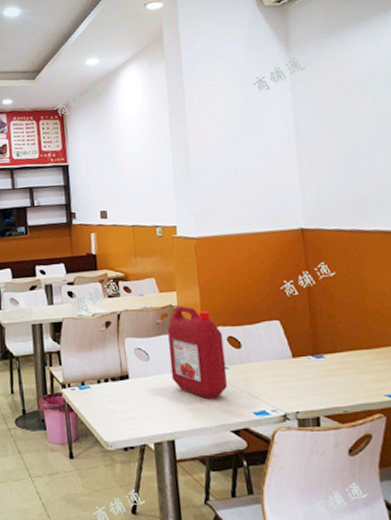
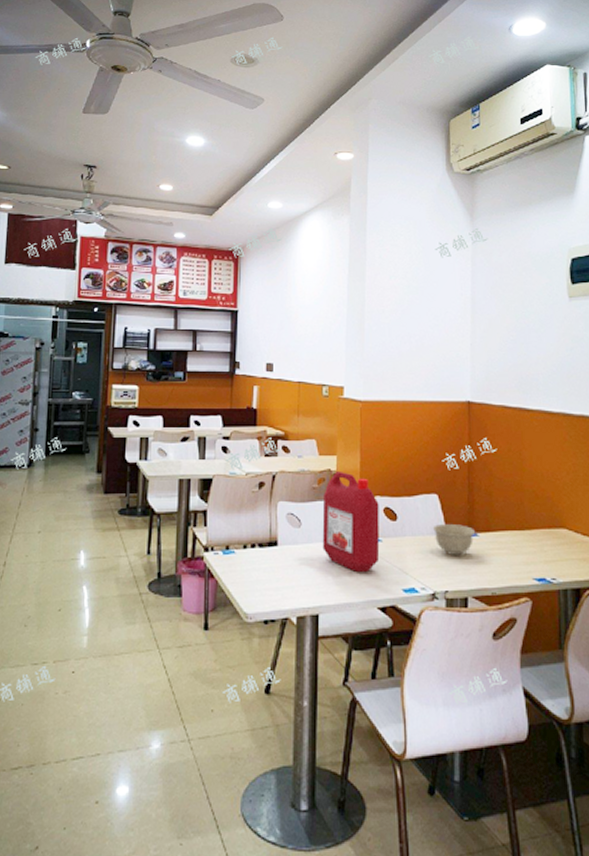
bowl: none [278,348,321,379] -> present [433,524,475,557]

